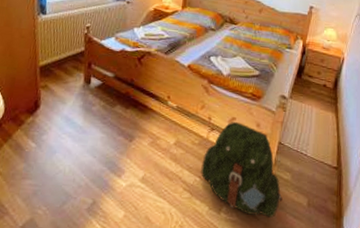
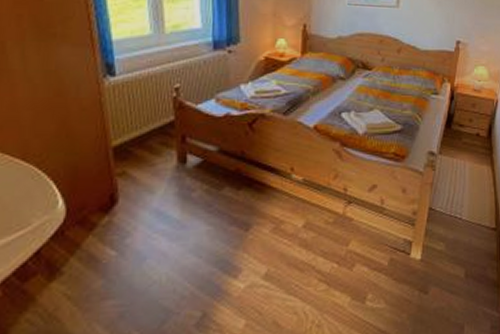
backpack: present [201,122,283,218] -> none [339,190,437,299]

